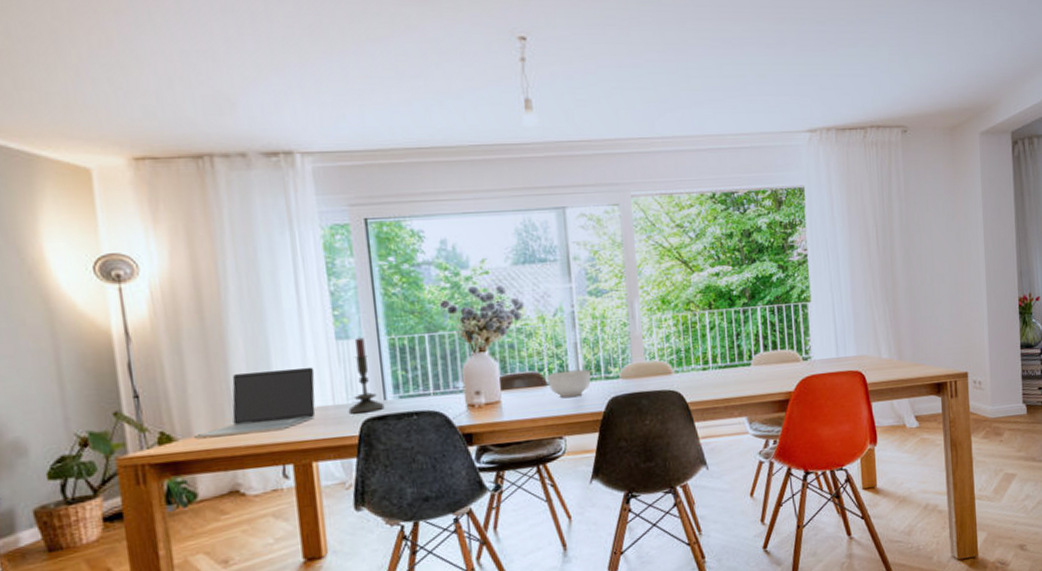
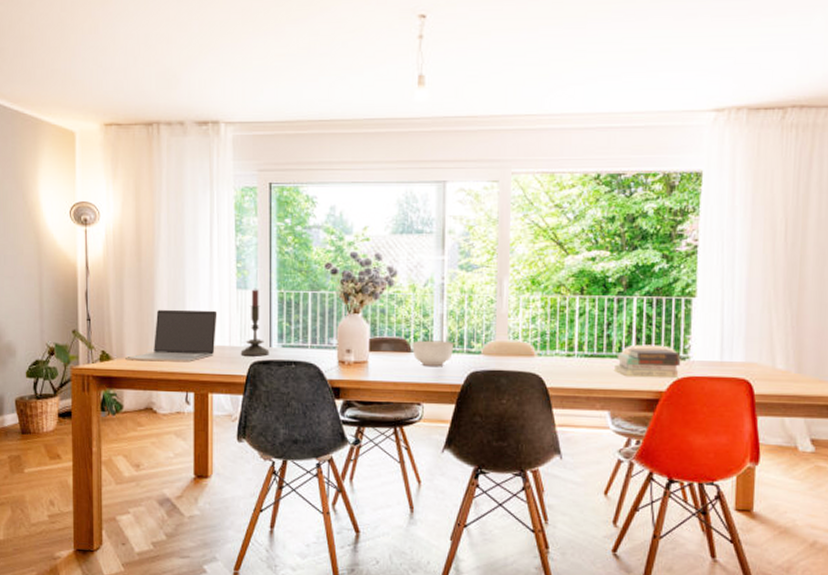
books: none [747,352,804,383] -> present [615,348,681,378]

